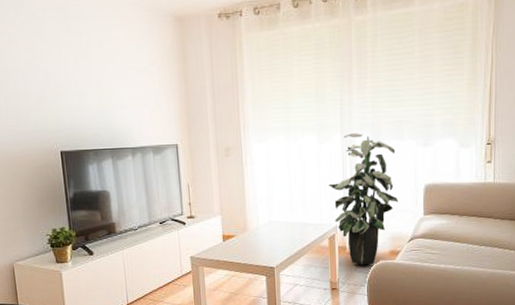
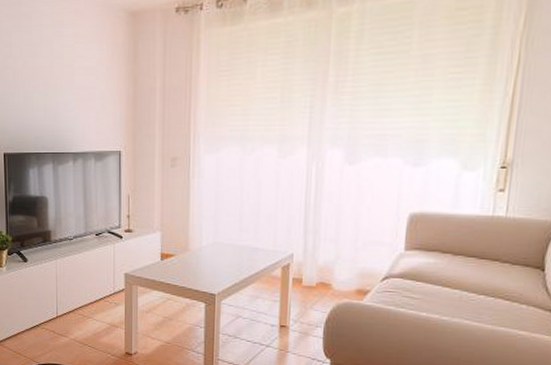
indoor plant: present [329,133,399,266] -> none [287,147,375,304]

